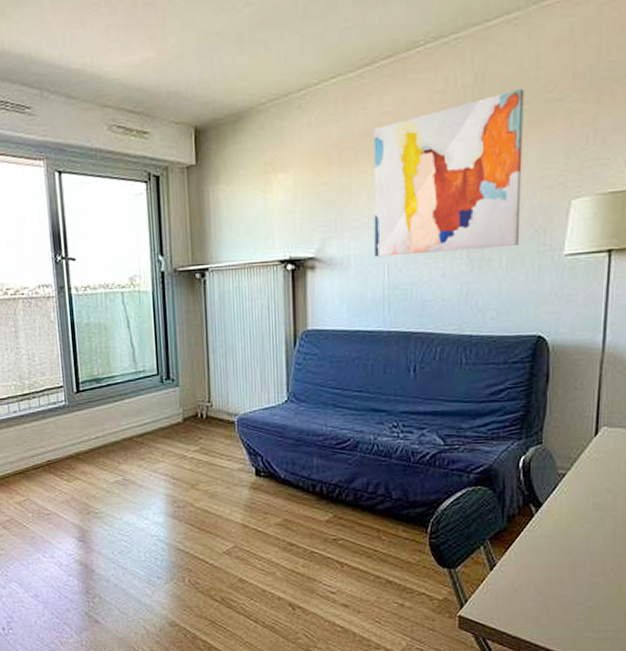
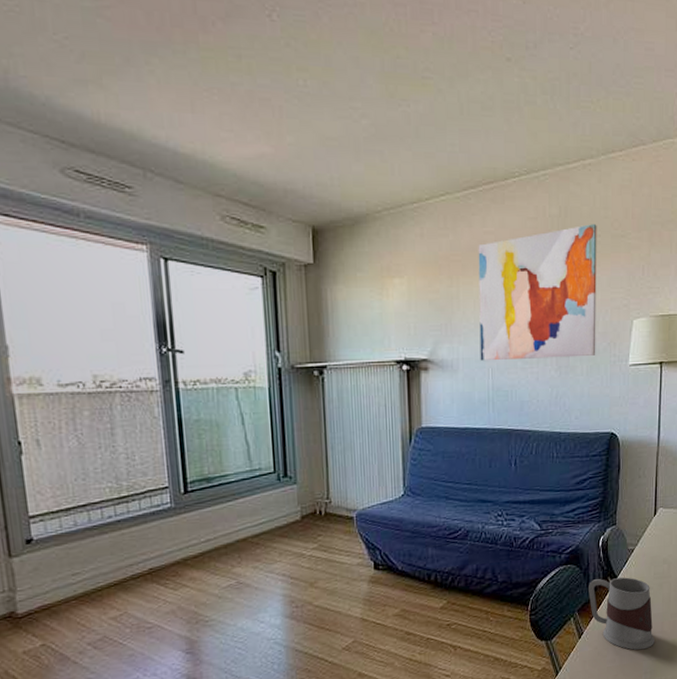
mug: none [504,505,592,592] -> present [589,577,655,650]

